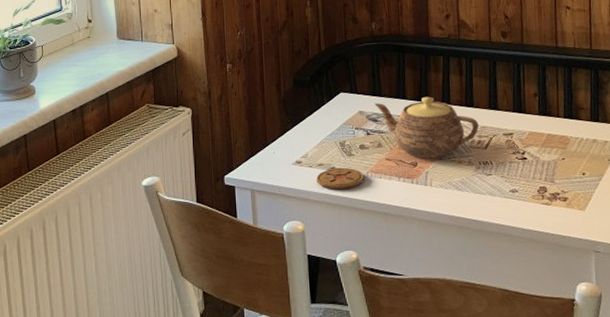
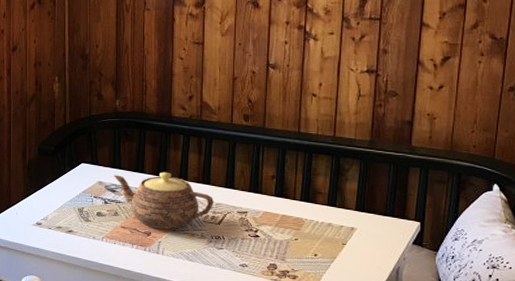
coaster: present [316,167,364,189] -> none [54,231,99,251]

